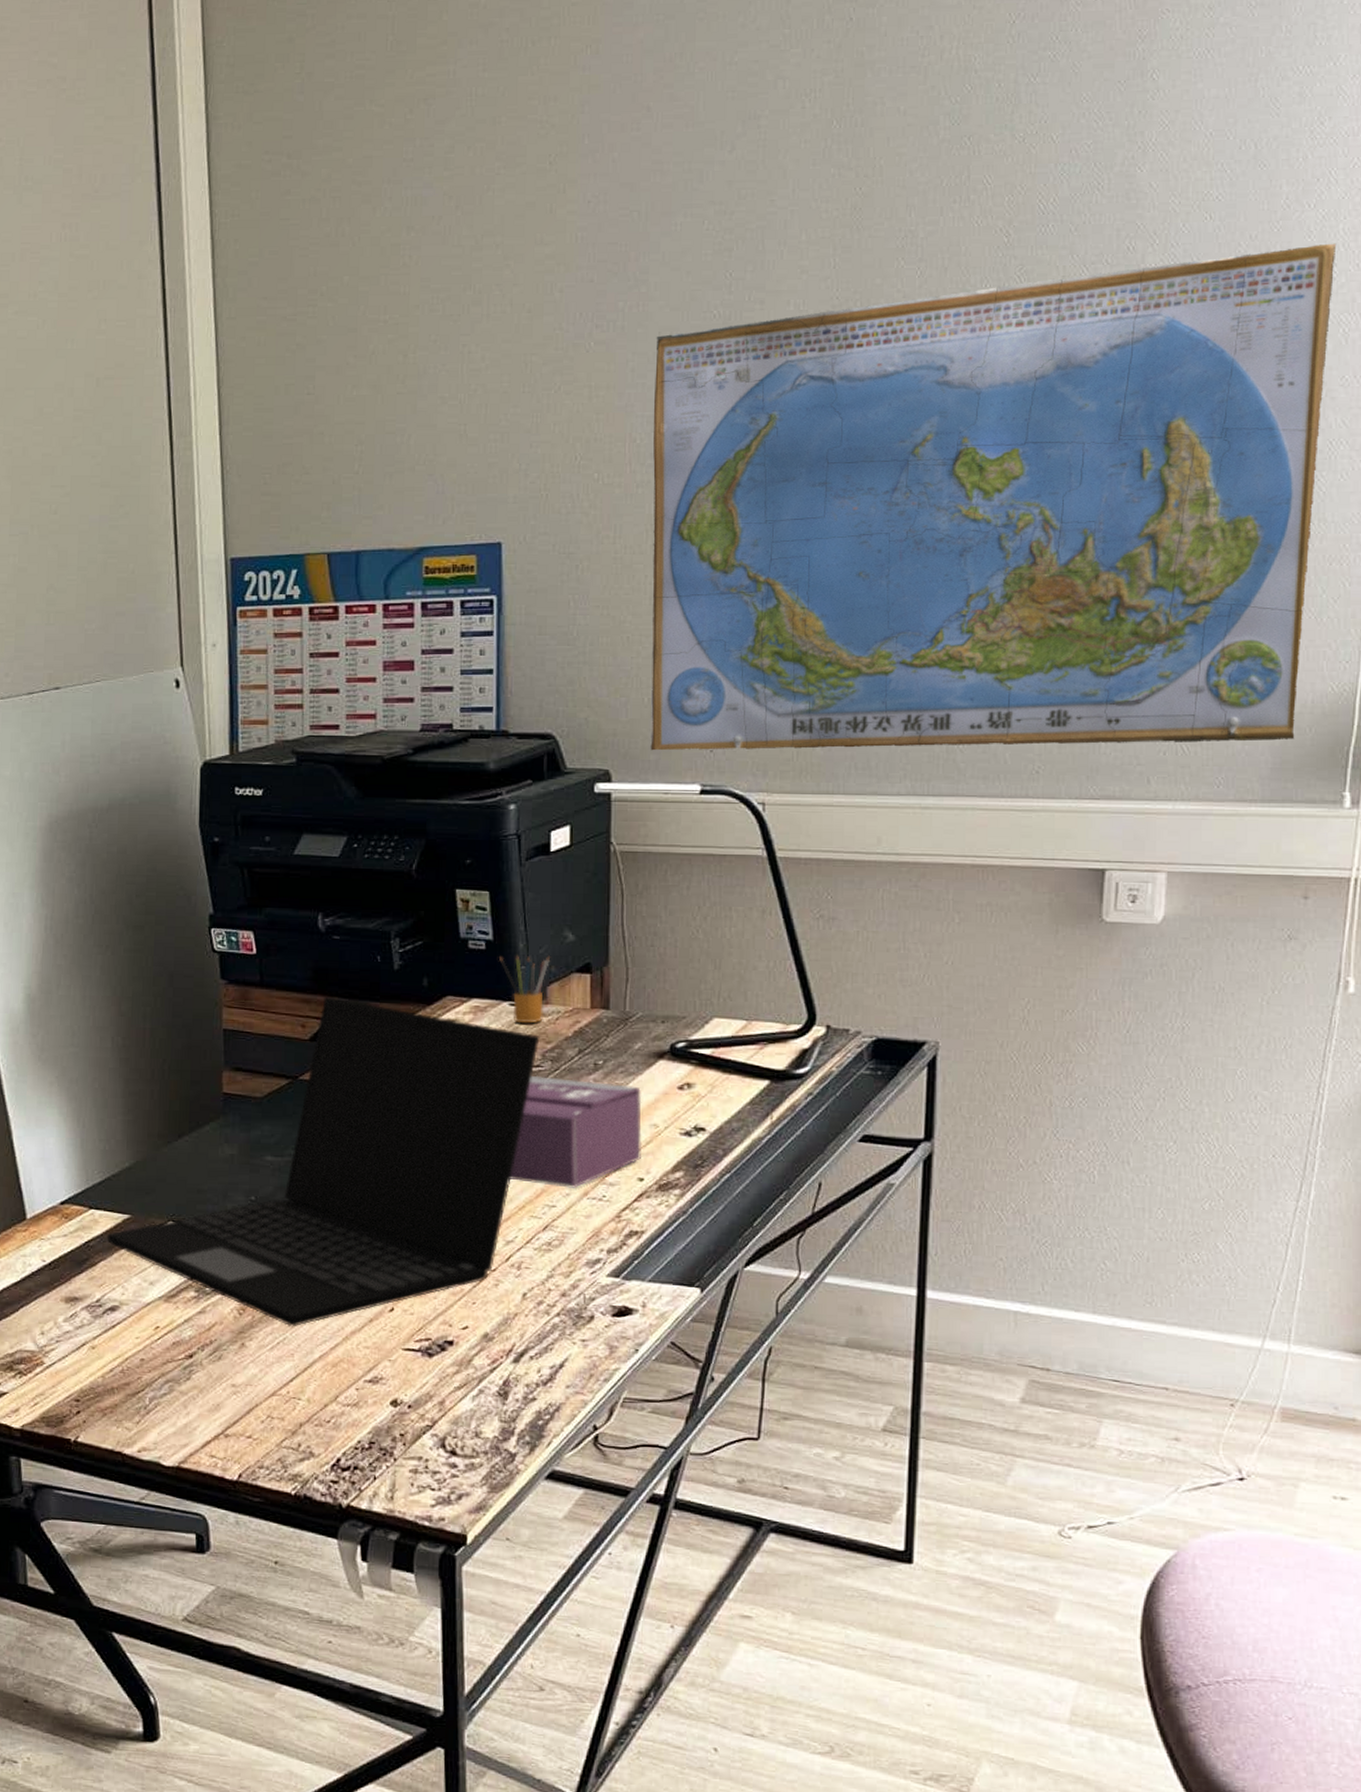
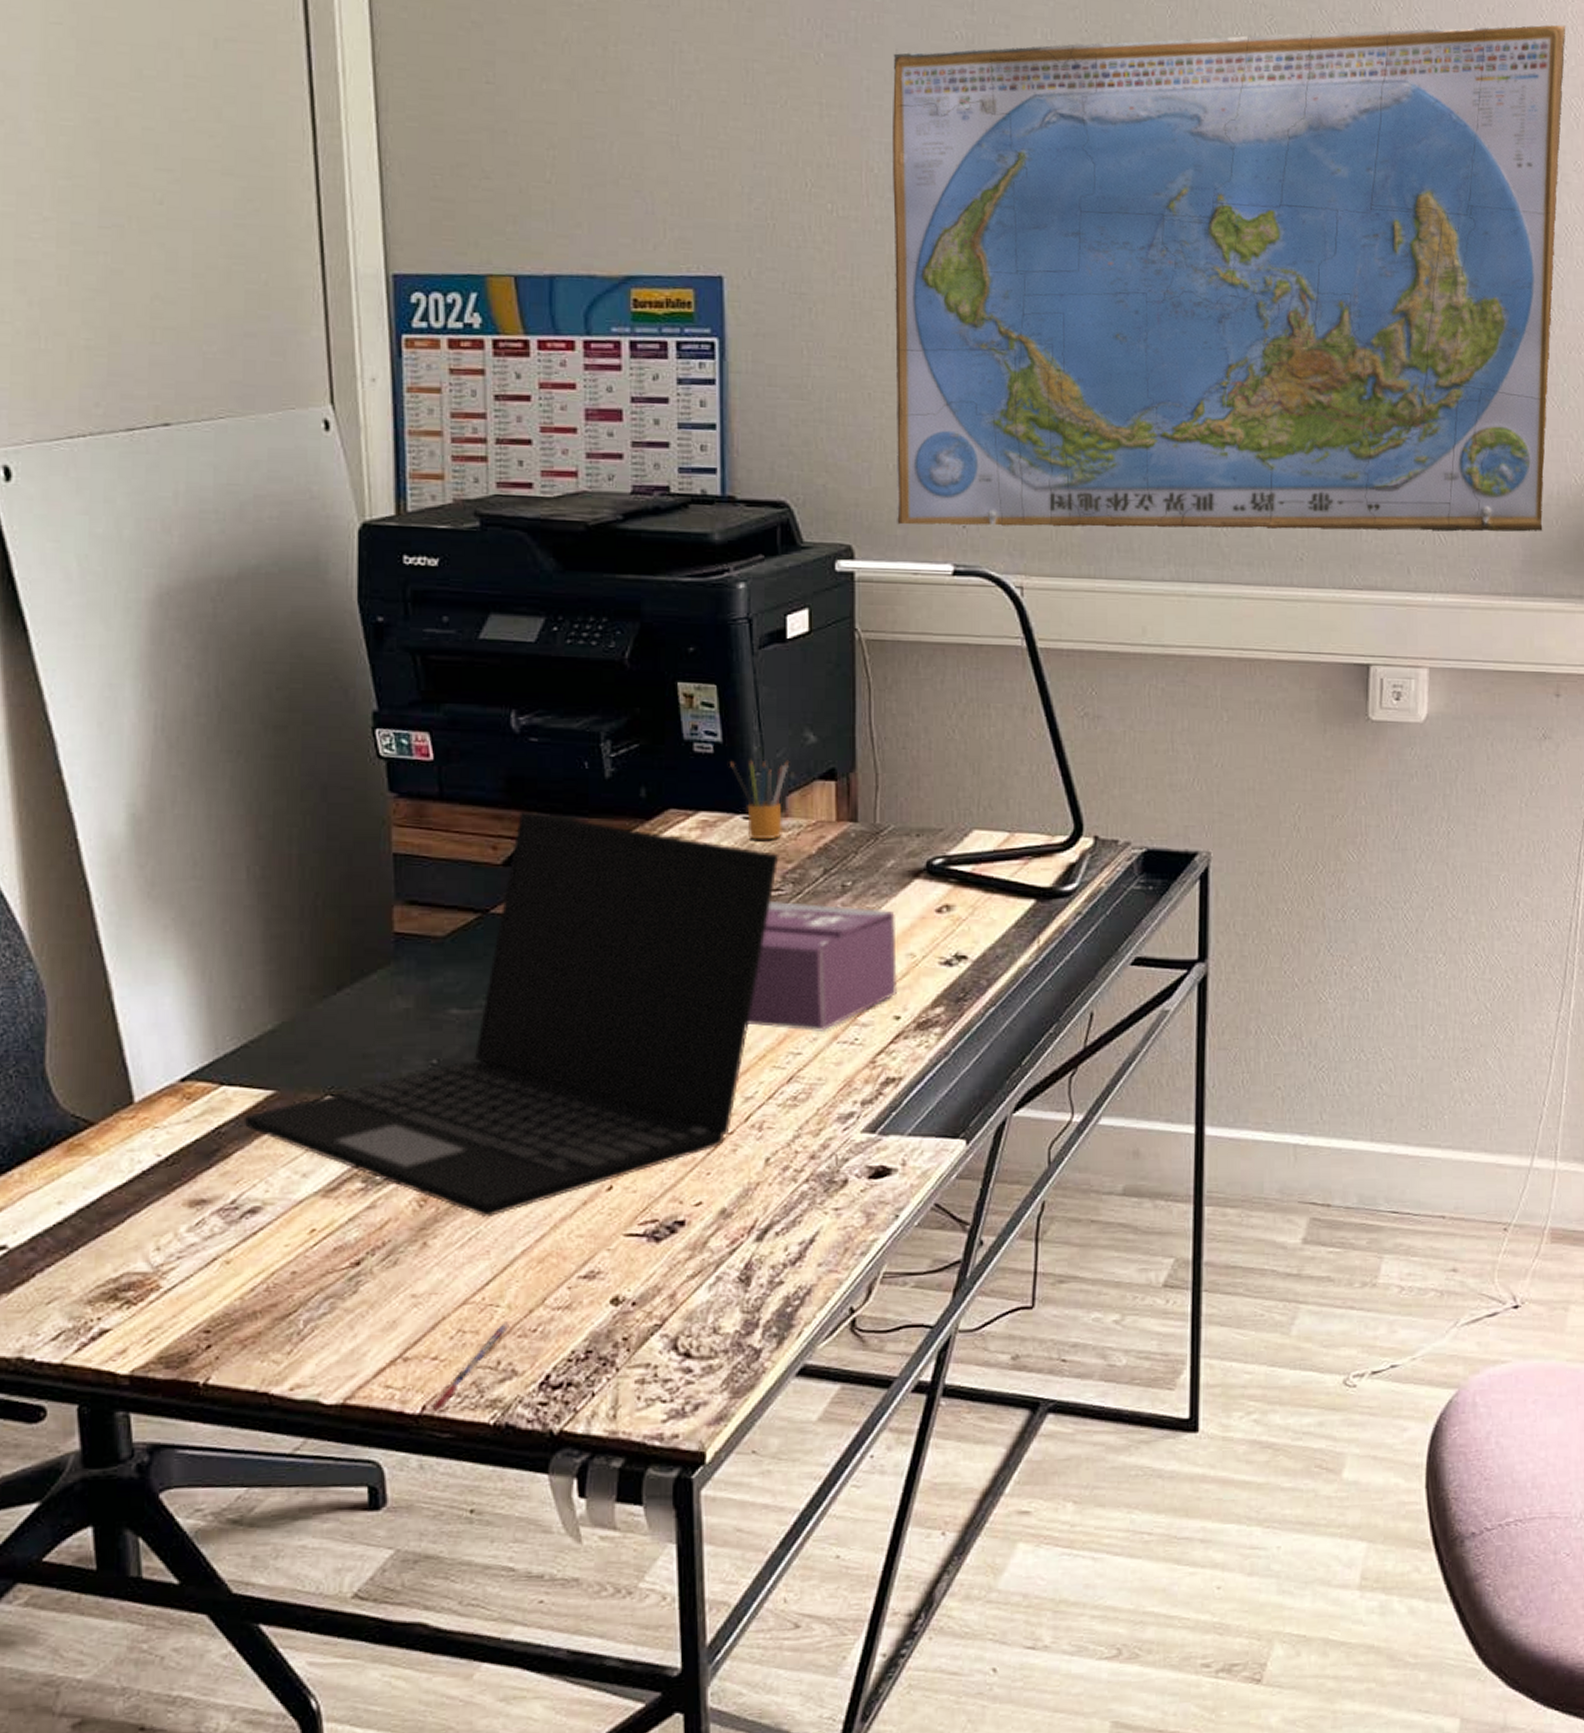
pen: none [246,1412,309,1480] -> present [432,1322,510,1412]

